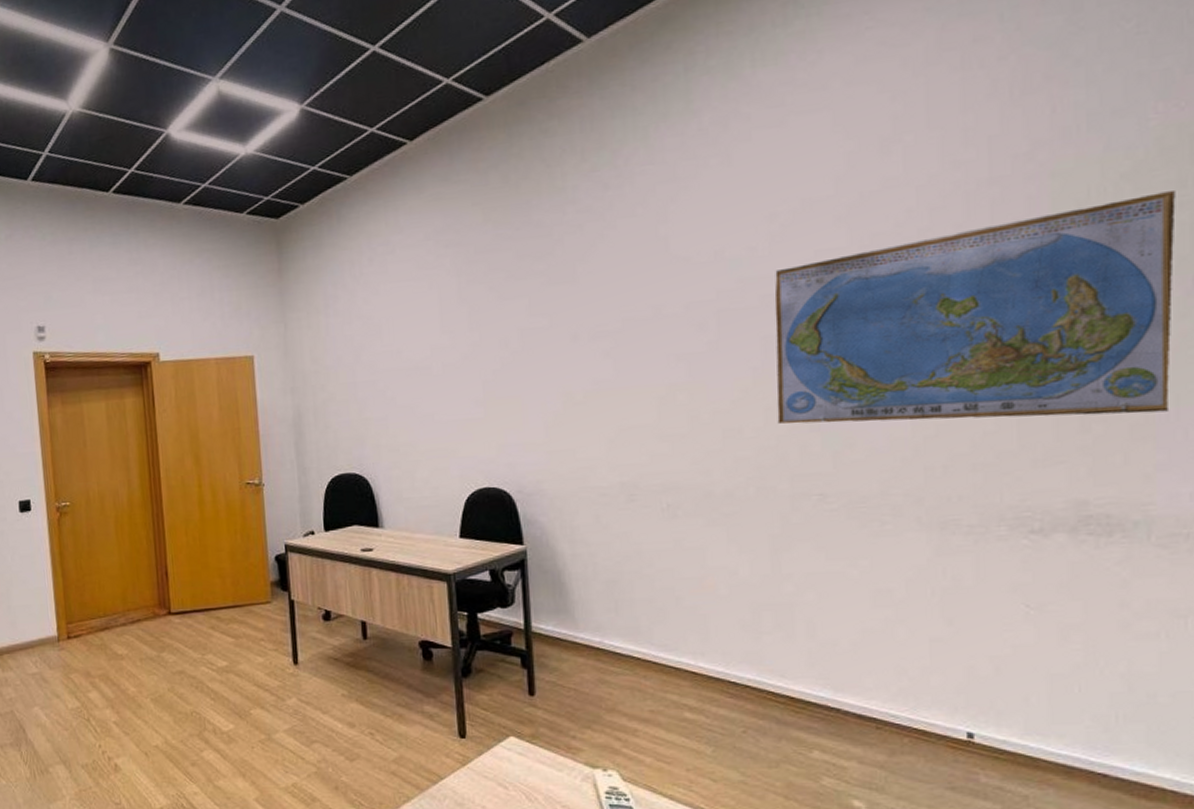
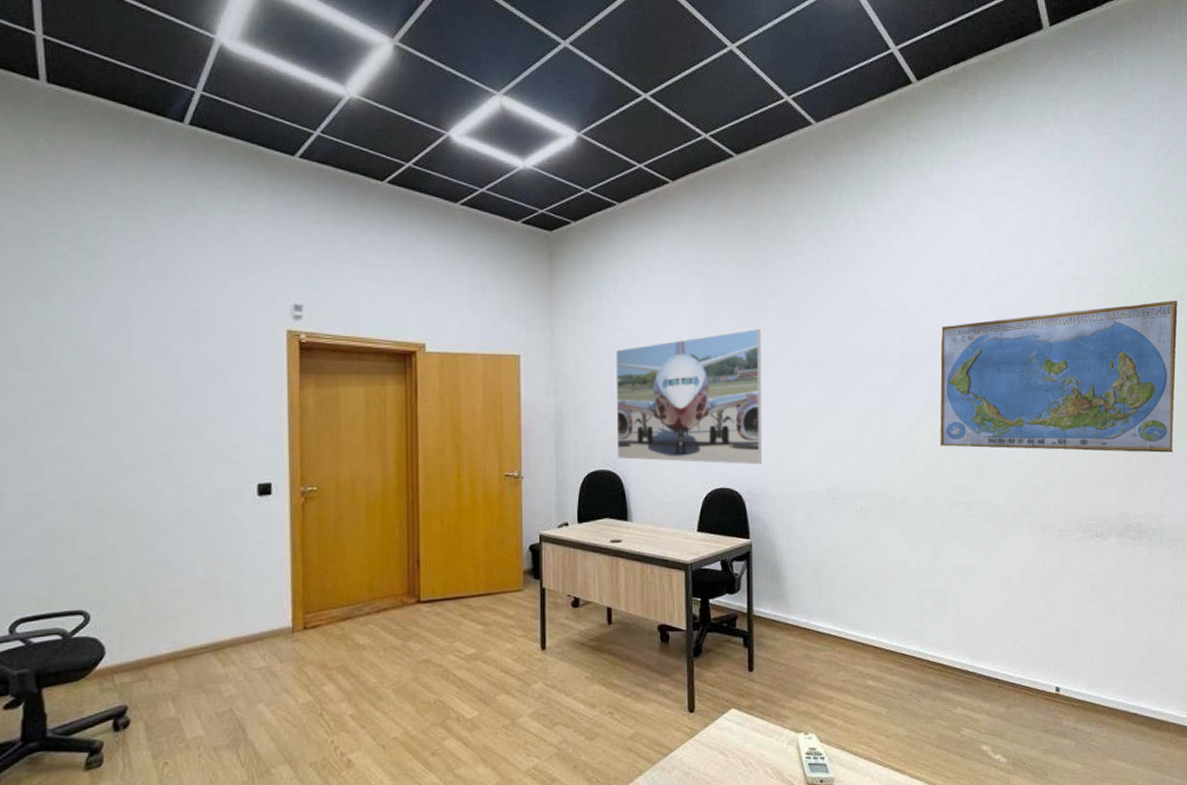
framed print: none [356,299,536,461] -> present [616,328,763,465]

